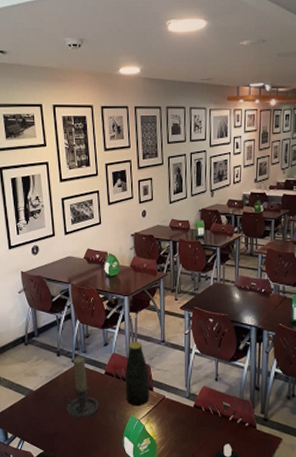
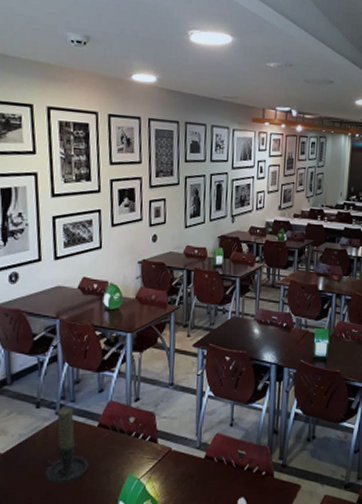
bottle: present [125,342,149,406] -> none [123,386,153,463]

